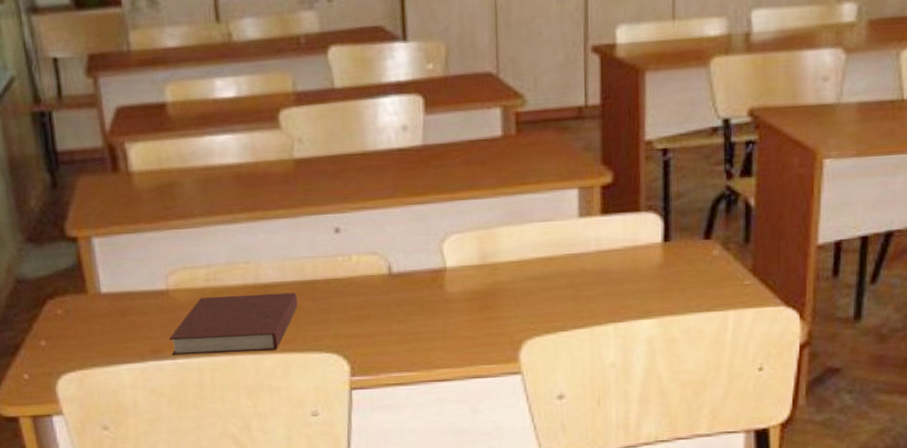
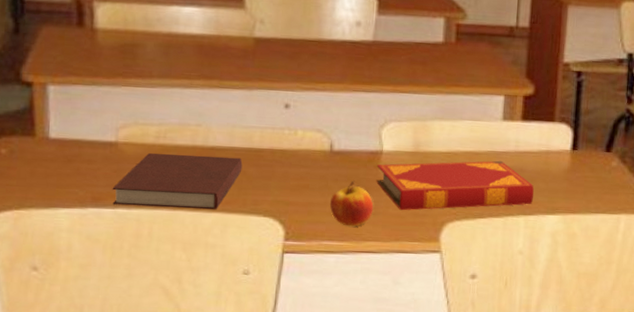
apple: none [394,304,443,355] -> present [329,180,374,227]
hardback book: none [442,263,623,332] -> present [376,160,534,211]

